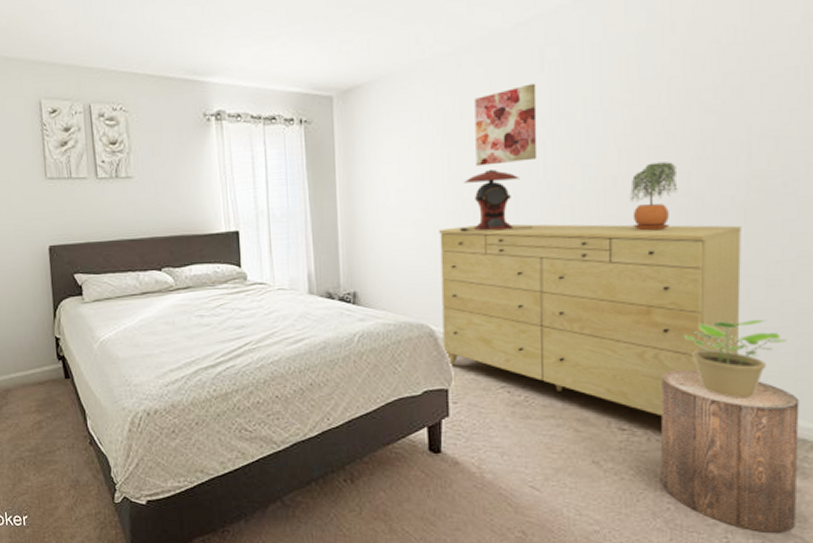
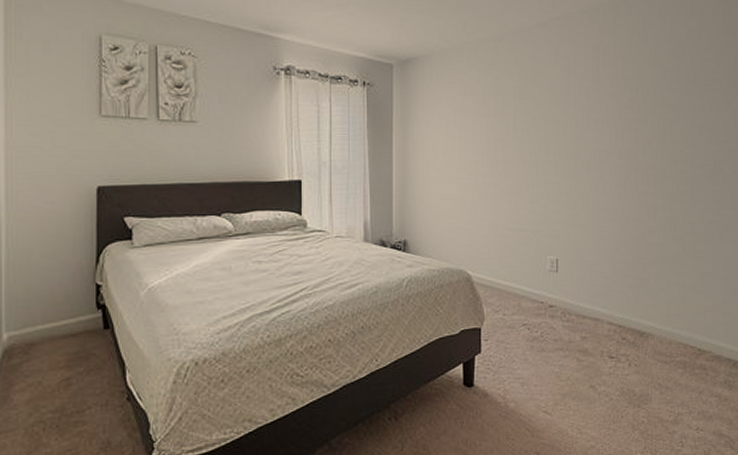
dresser: present [438,224,741,417] -> none [476,185,689,345]
table lamp: present [459,169,532,232] -> none [493,138,548,190]
wall art: present [474,83,538,166] -> none [507,71,553,135]
potted plant: present [630,161,678,231] -> none [618,142,649,195]
stool: present [660,370,800,533] -> none [637,307,726,436]
potted plant: present [683,320,787,399] -> none [653,267,718,329]

